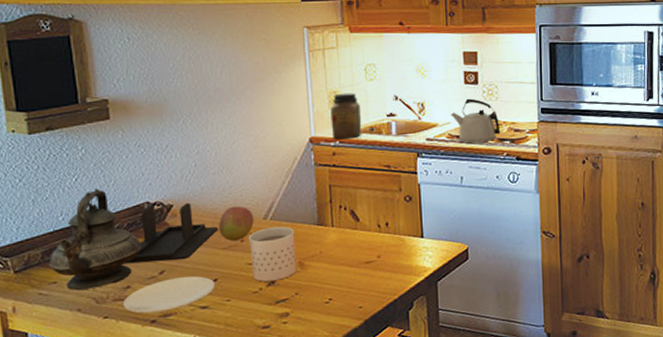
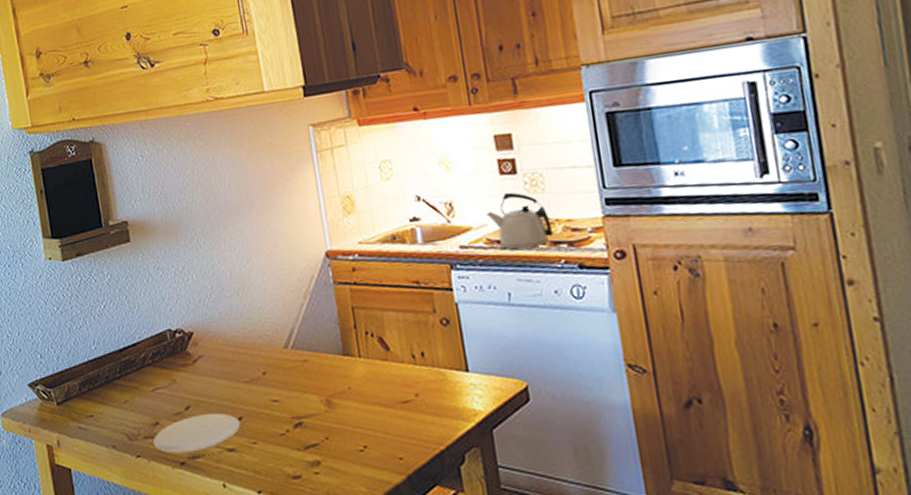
teapot: present [48,189,142,290] -> none [85,316,167,425]
napkin holder: present [125,202,218,263] -> none [152,329,239,396]
fruit: present [219,206,254,241] -> none [239,332,275,373]
mug: present [249,226,298,282] -> none [271,356,325,422]
jar: present [330,93,362,140] -> none [345,196,382,253]

